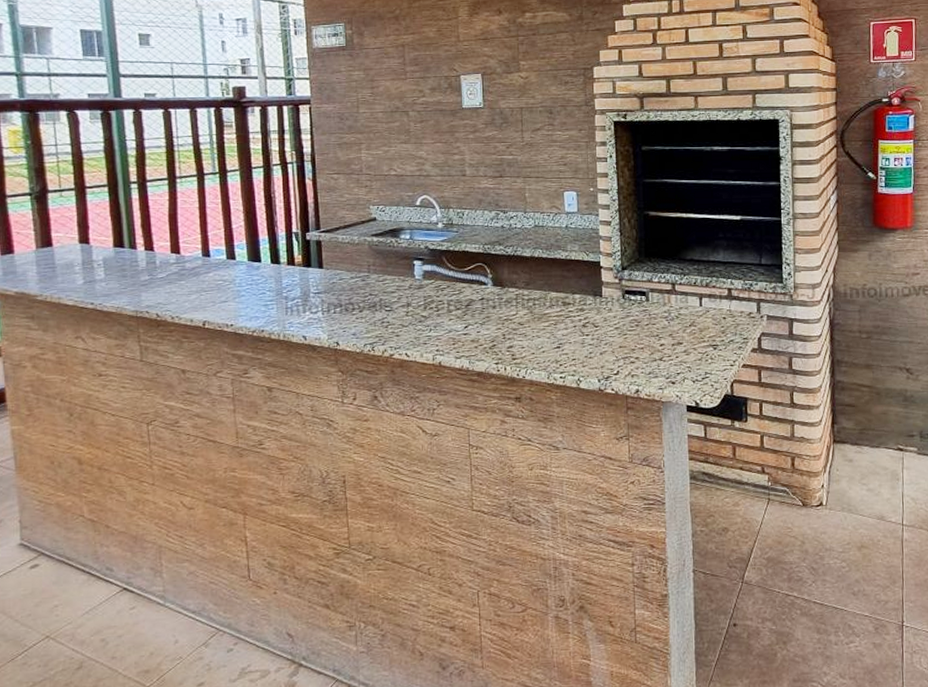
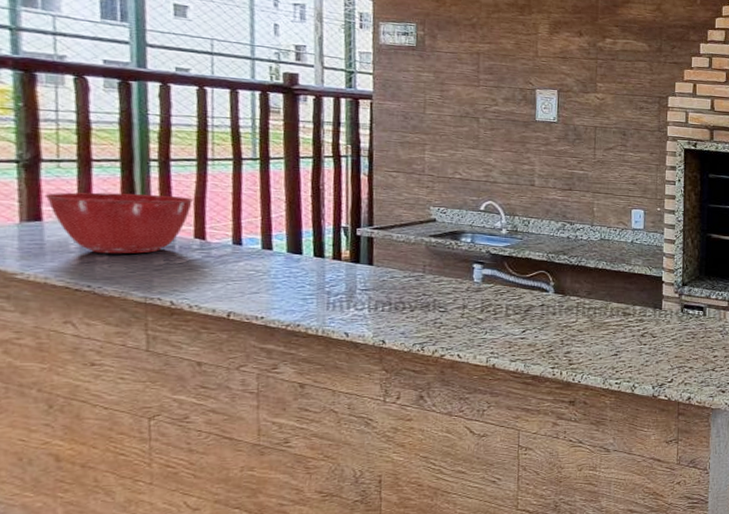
mixing bowl: none [53,215,168,273] -> present [45,192,194,254]

